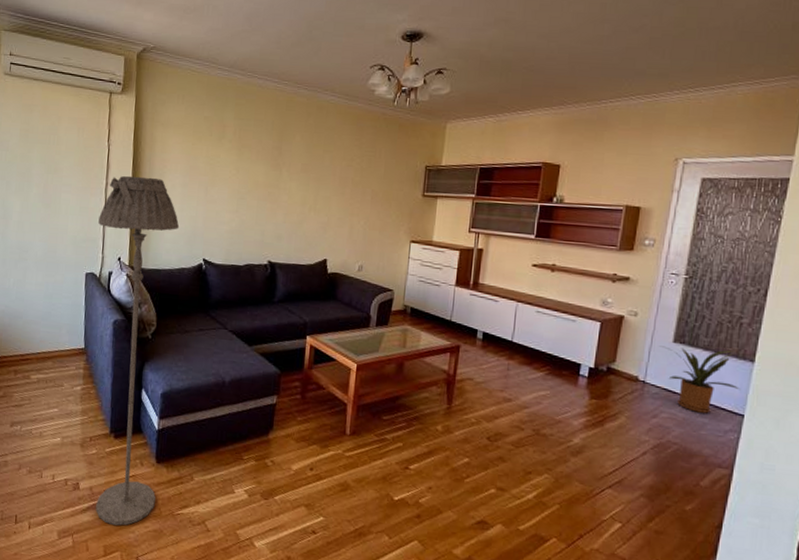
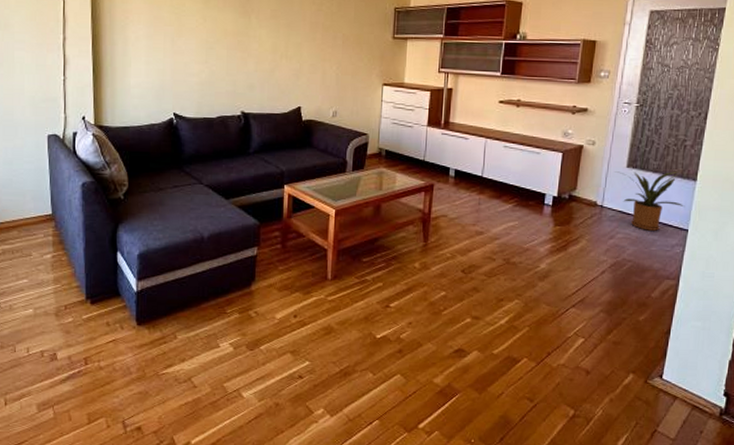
floor lamp: present [96,175,180,526] -> none [58,29,147,392]

